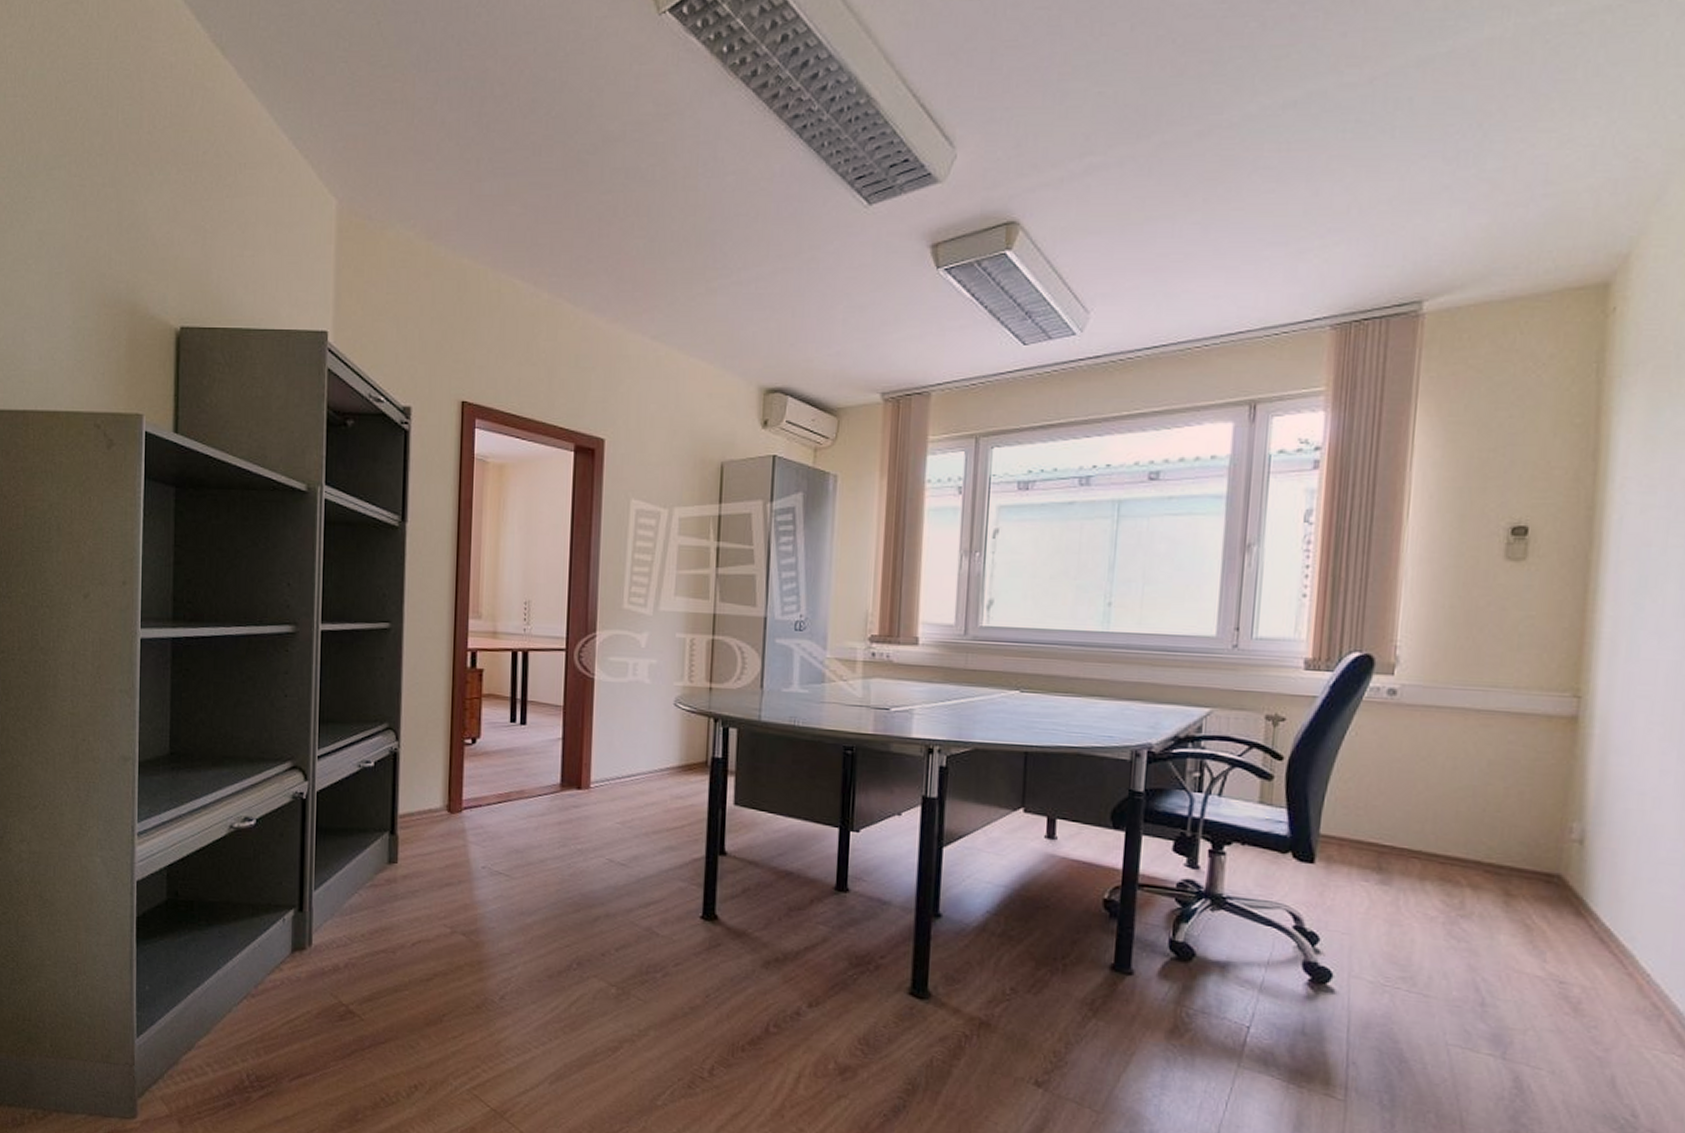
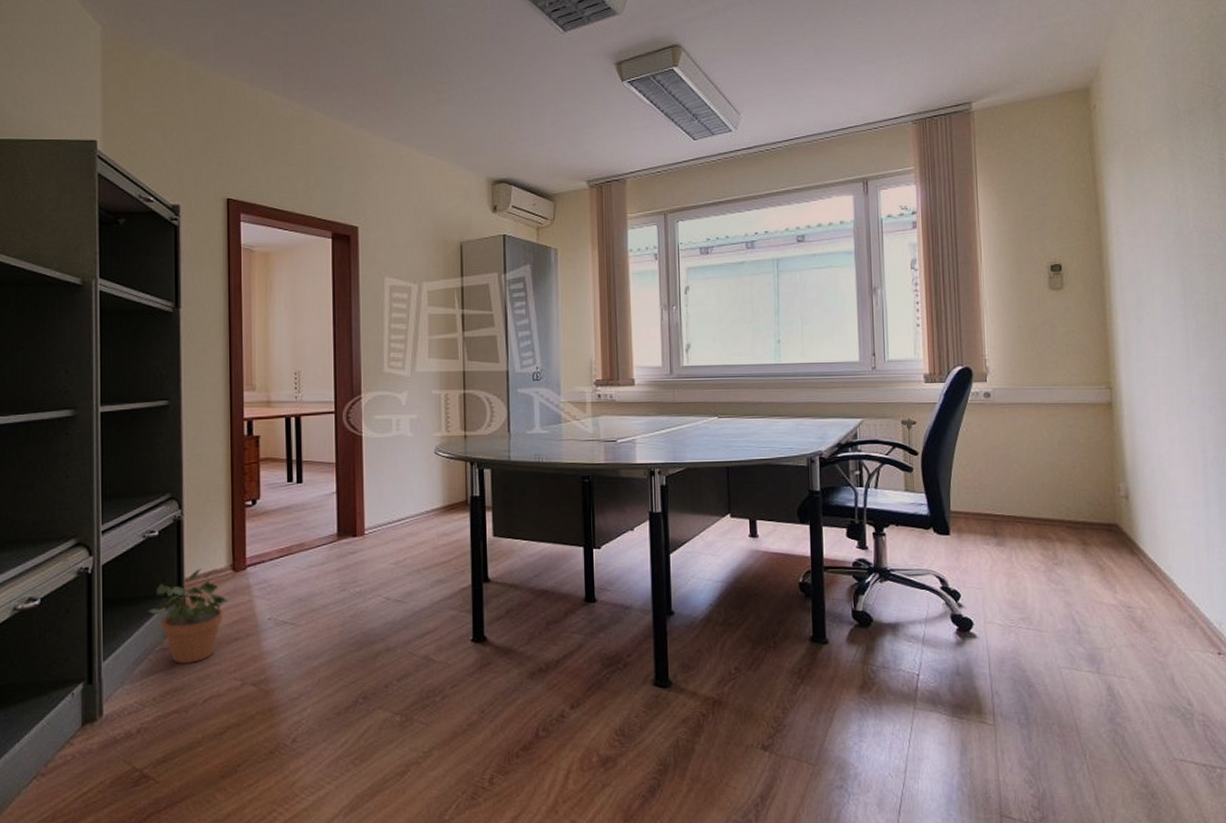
potted plant: none [360,805,442,904] -> present [147,568,229,663]

